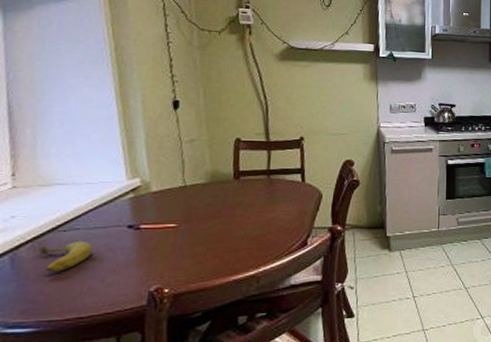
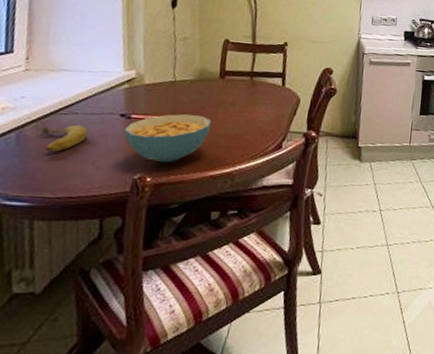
cereal bowl: none [133,219,230,272] -> present [124,114,212,163]

